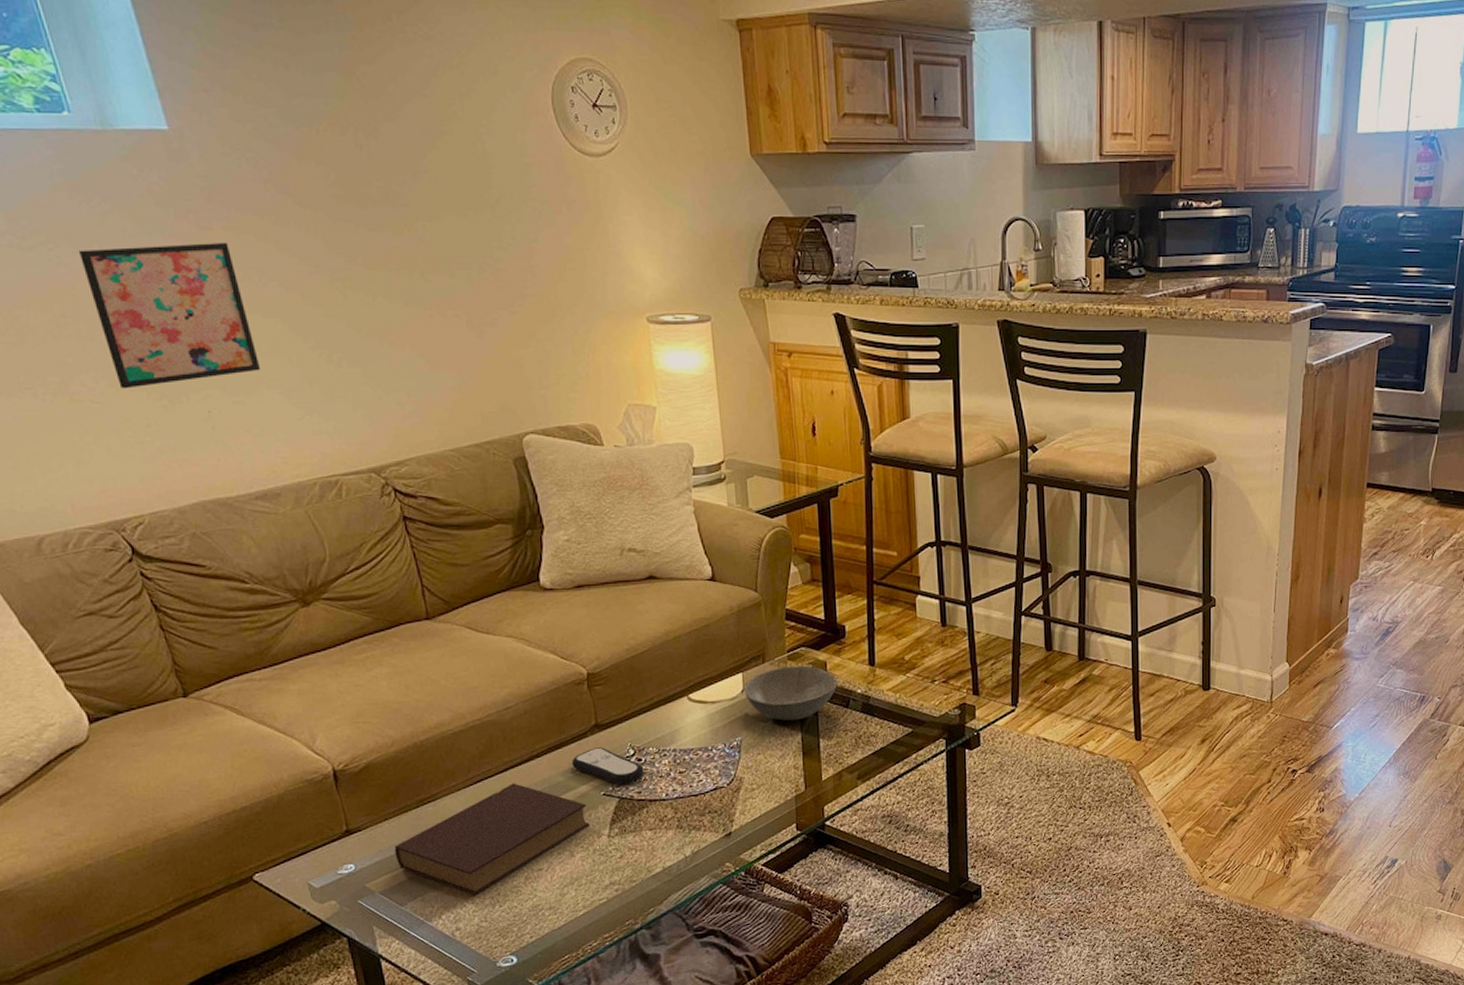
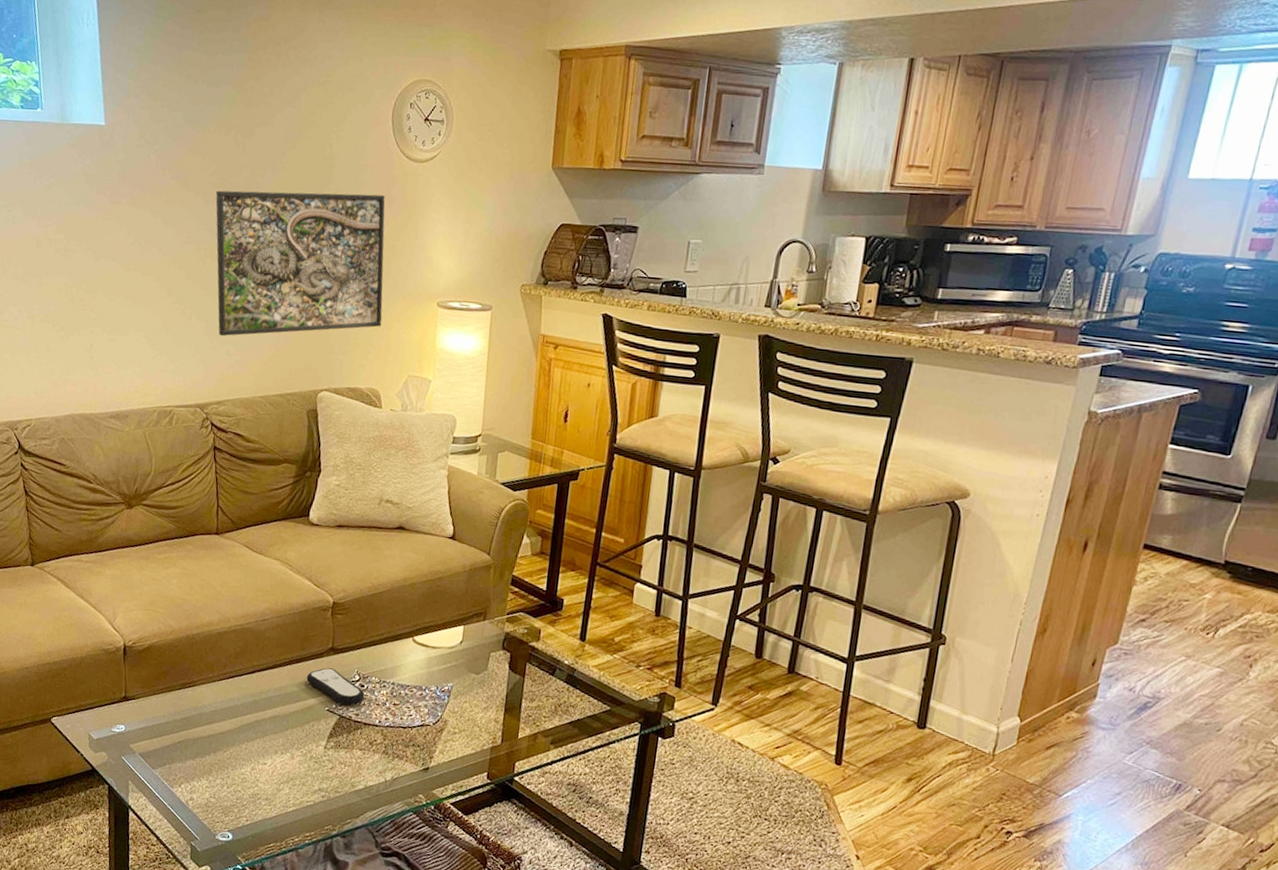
wall art: present [78,243,261,389] -> none [27,212,134,321]
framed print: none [342,198,586,383] -> present [215,190,385,337]
book: present [394,783,590,895] -> none [156,684,312,774]
soup bowl: present [743,665,838,721] -> none [462,627,549,679]

